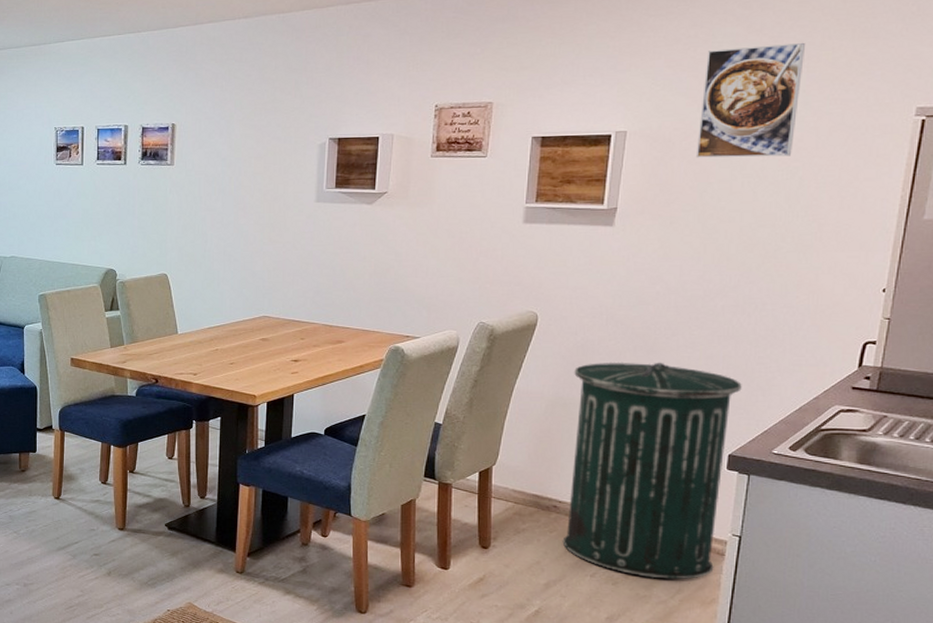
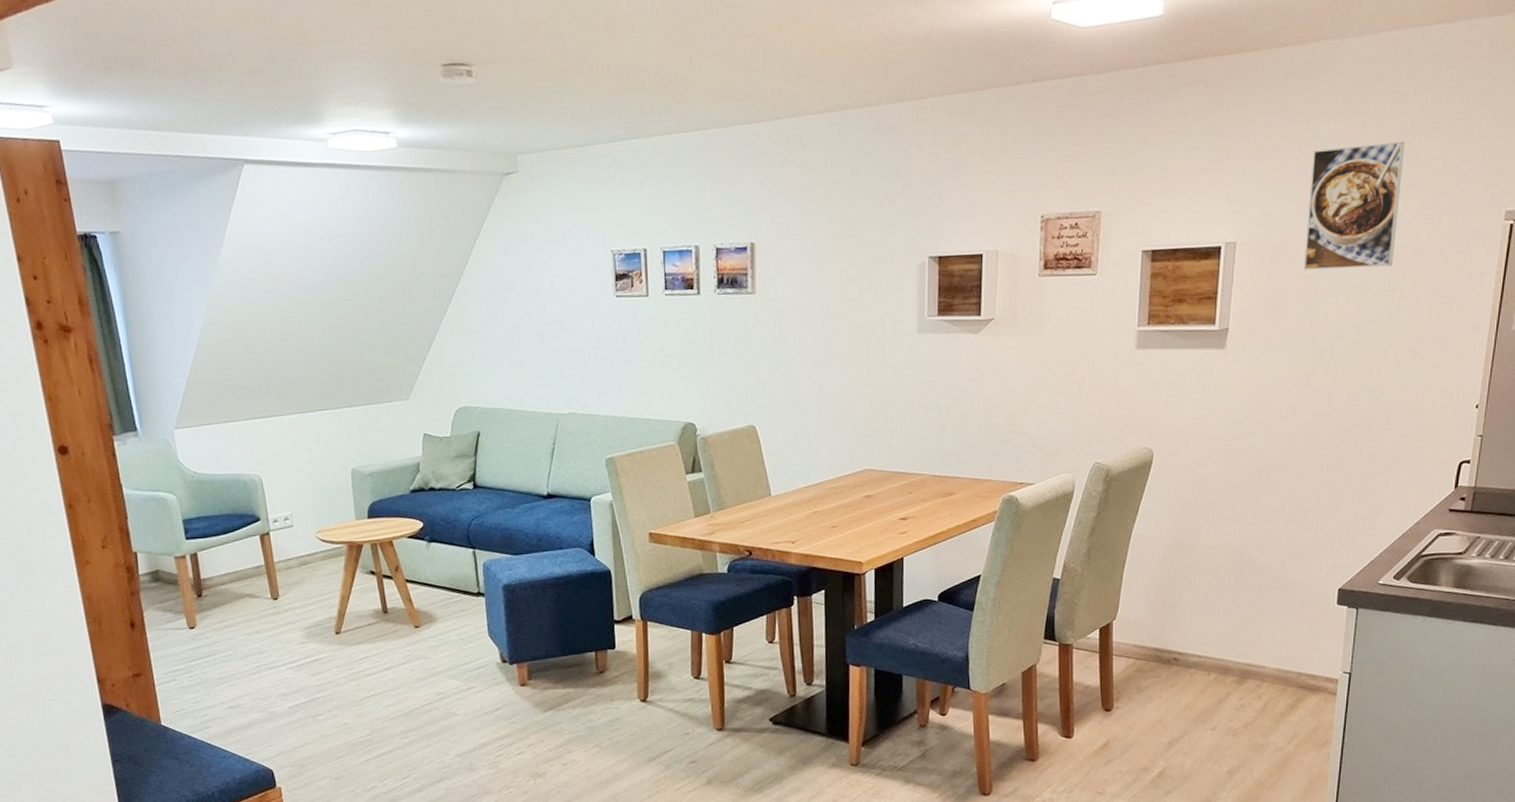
trash can: present [562,362,742,580] -> none [1183,495,1350,726]

